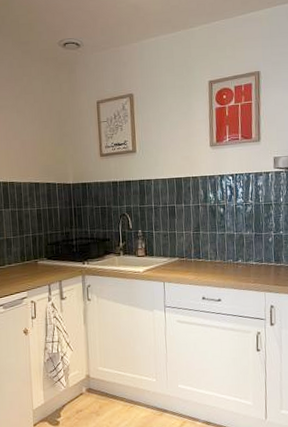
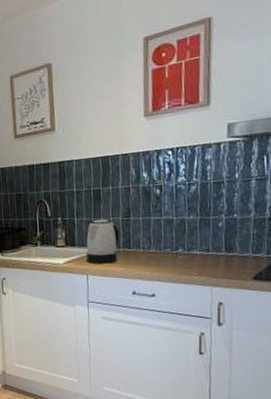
kettle: none [163,232,191,273] -> present [86,219,120,264]

